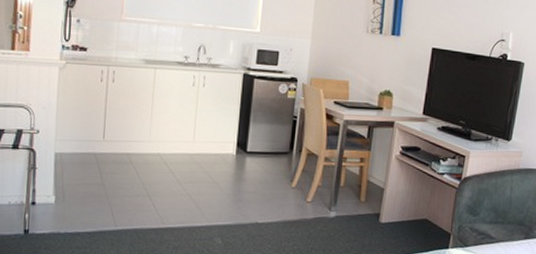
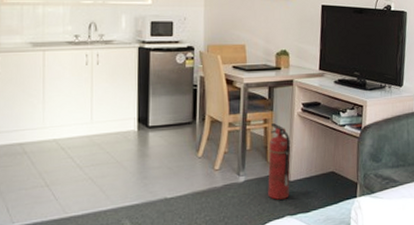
fire extinguisher: none [357,163,386,240] -> present [268,123,291,200]

